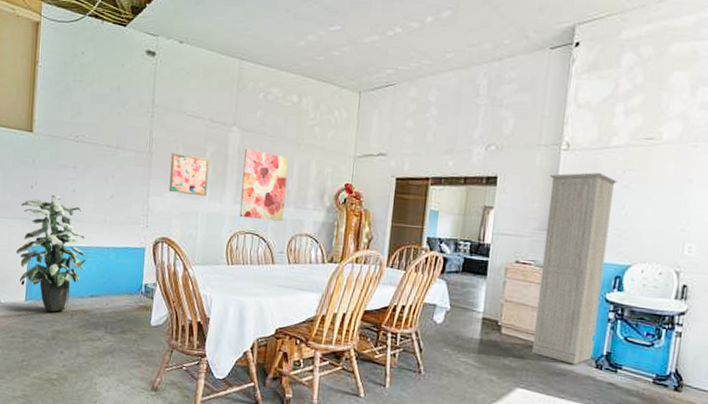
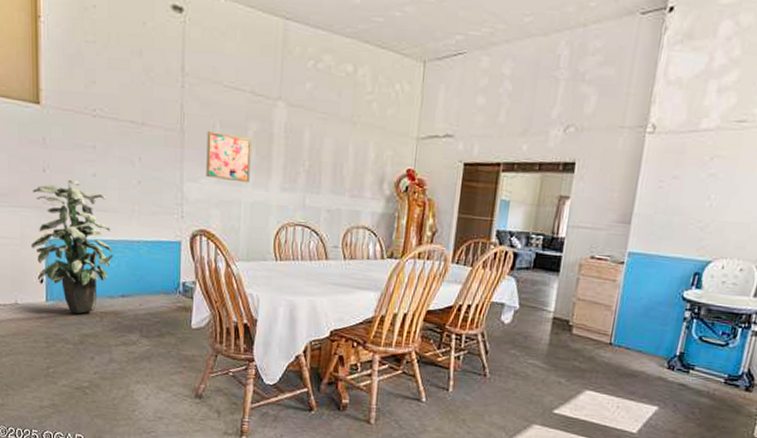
wall art: present [239,148,288,221] -> none [287,127,342,212]
cabinet: present [532,172,617,365] -> none [603,159,704,366]

